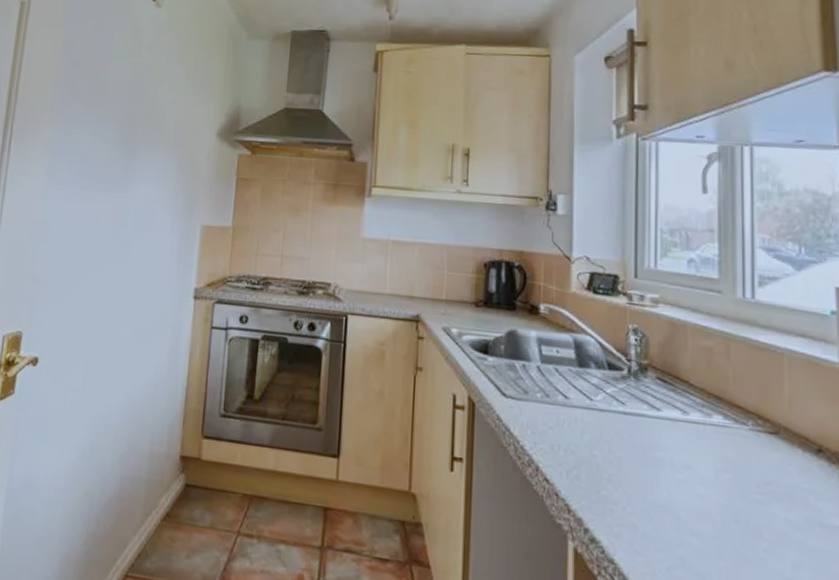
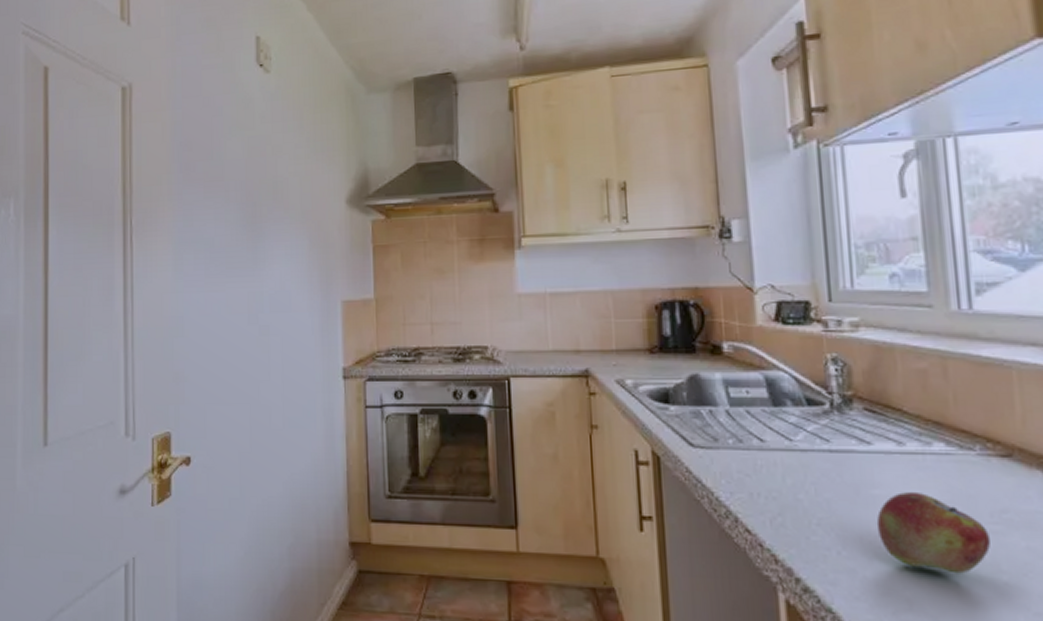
fruit: none [659,457,756,538] -> present [876,491,992,574]

